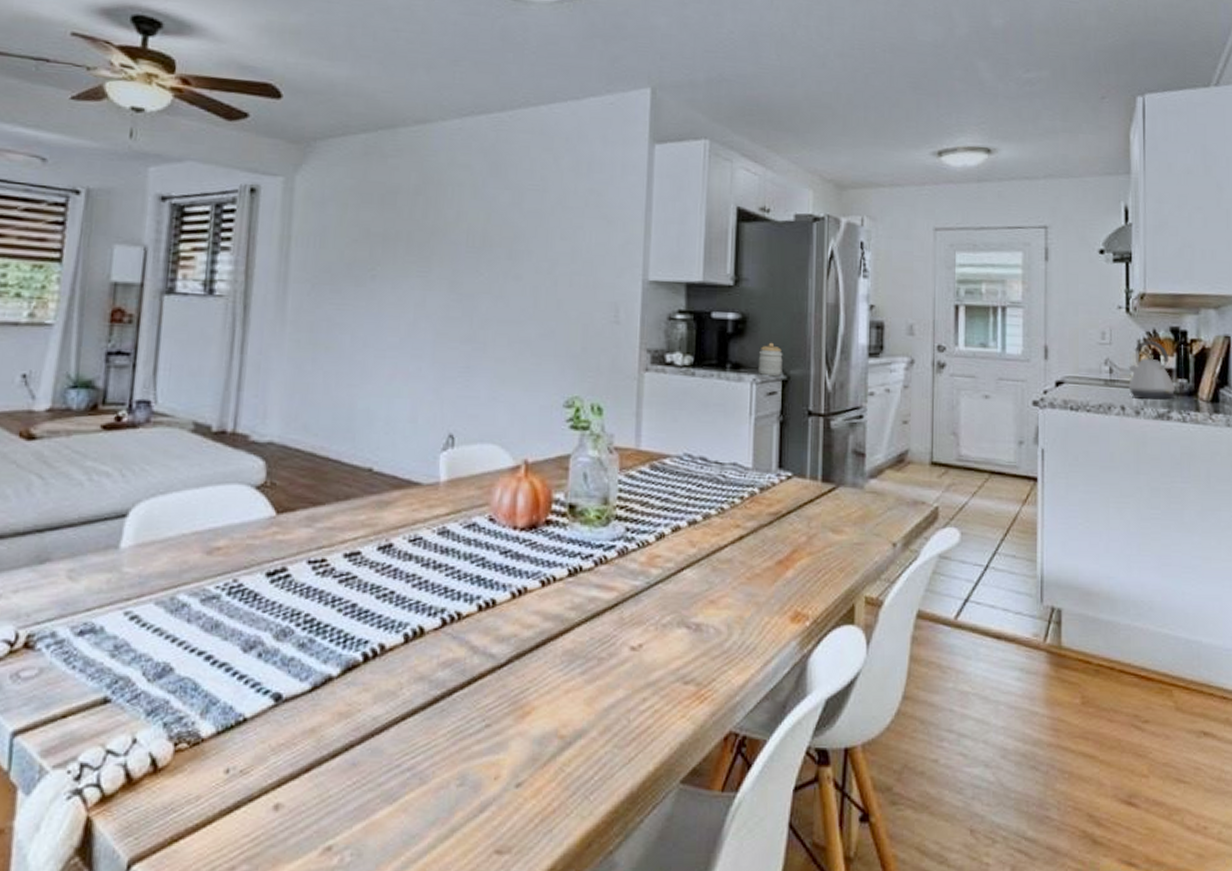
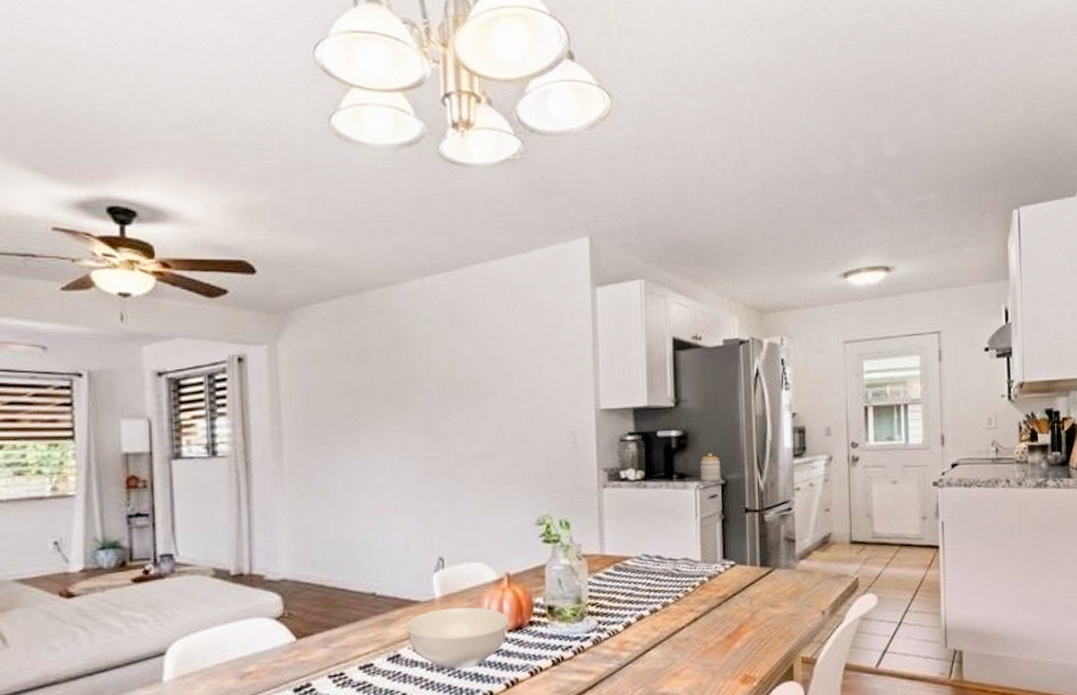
bowl: none [402,494,523,569] -> present [406,607,509,670]
kettle: present [1128,340,1176,401] -> none [1011,422,1051,472]

